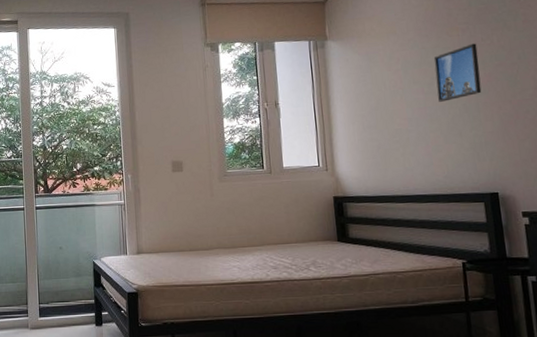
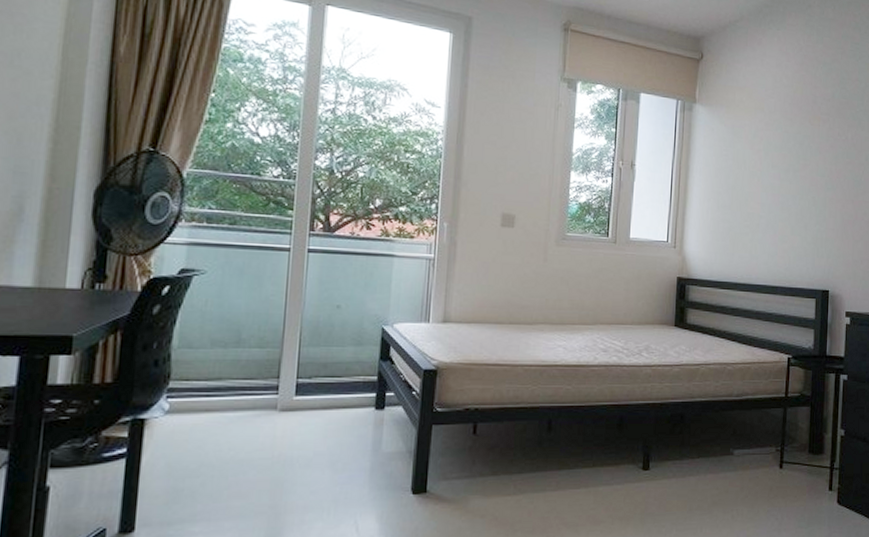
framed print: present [434,43,482,102] -> none [791,136,833,192]

